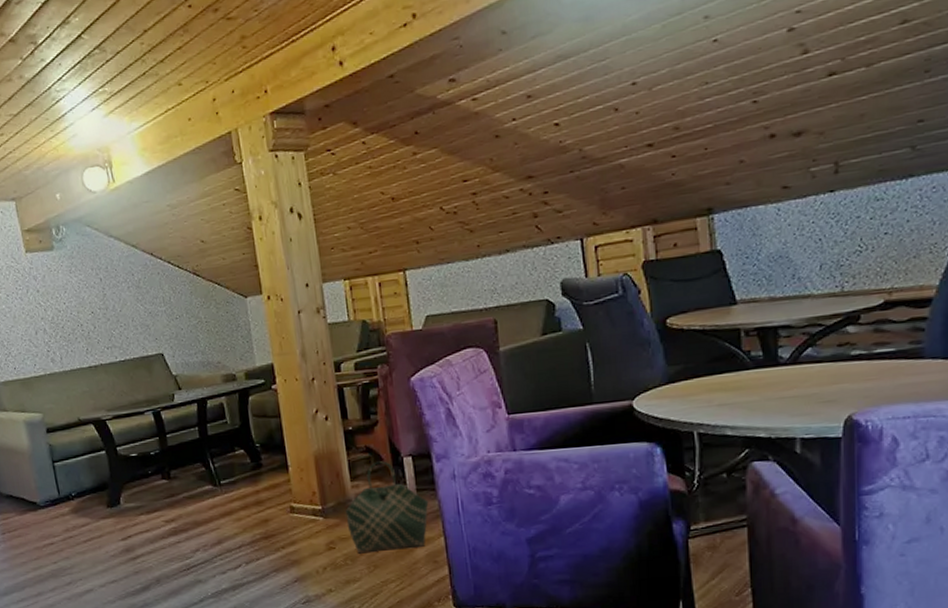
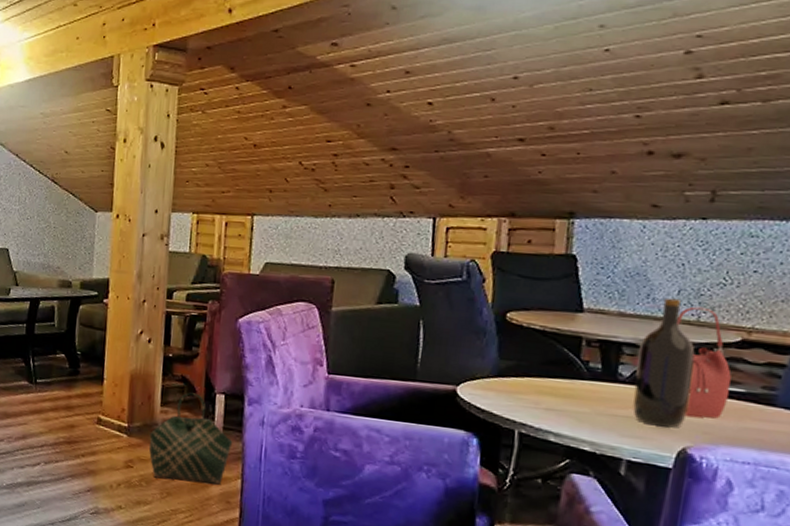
wine bottle: none [793,273,847,401] -> present [632,297,695,428]
handbag: none [824,277,881,384] -> present [677,306,732,419]

